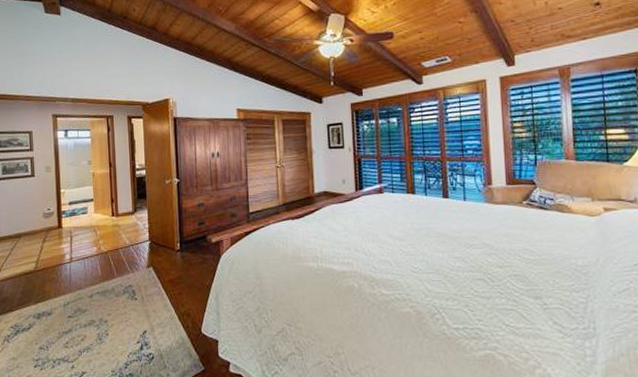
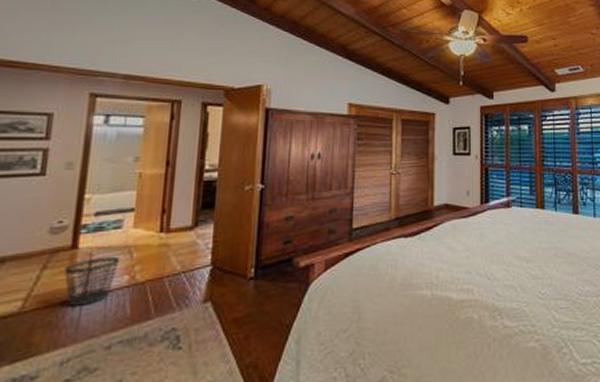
wastebasket: none [56,233,90,267] -> present [63,256,121,306]

